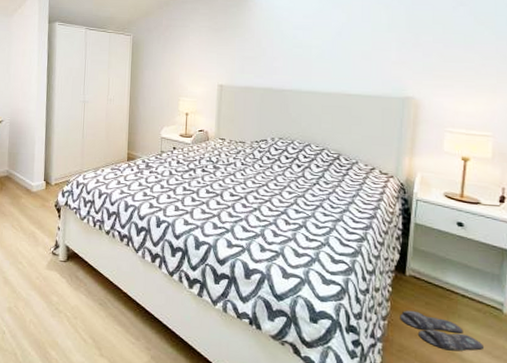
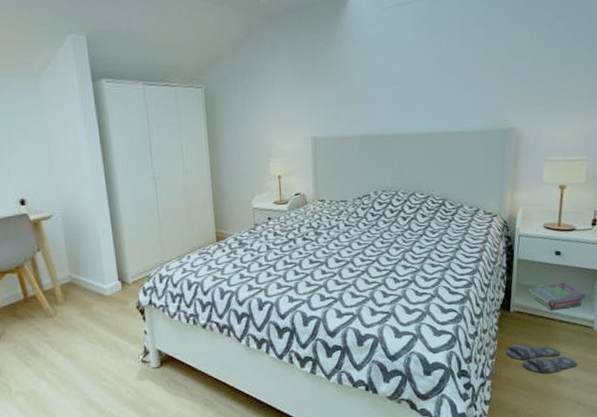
books: none [427,254,493,285] -> present [529,282,585,311]

